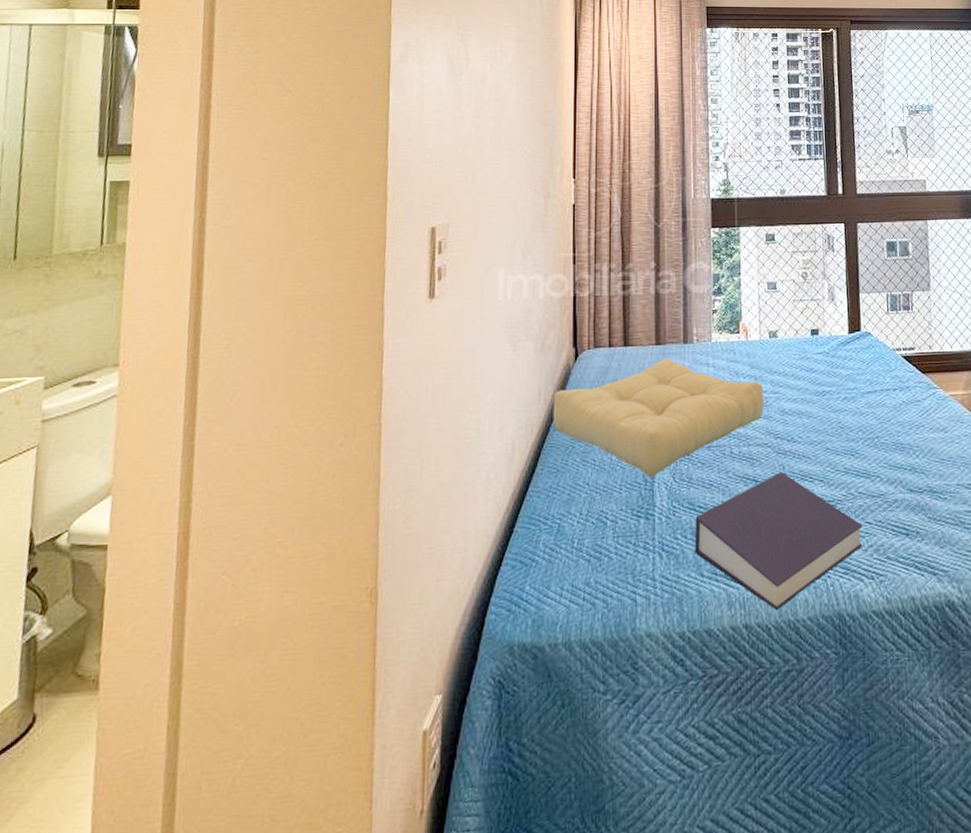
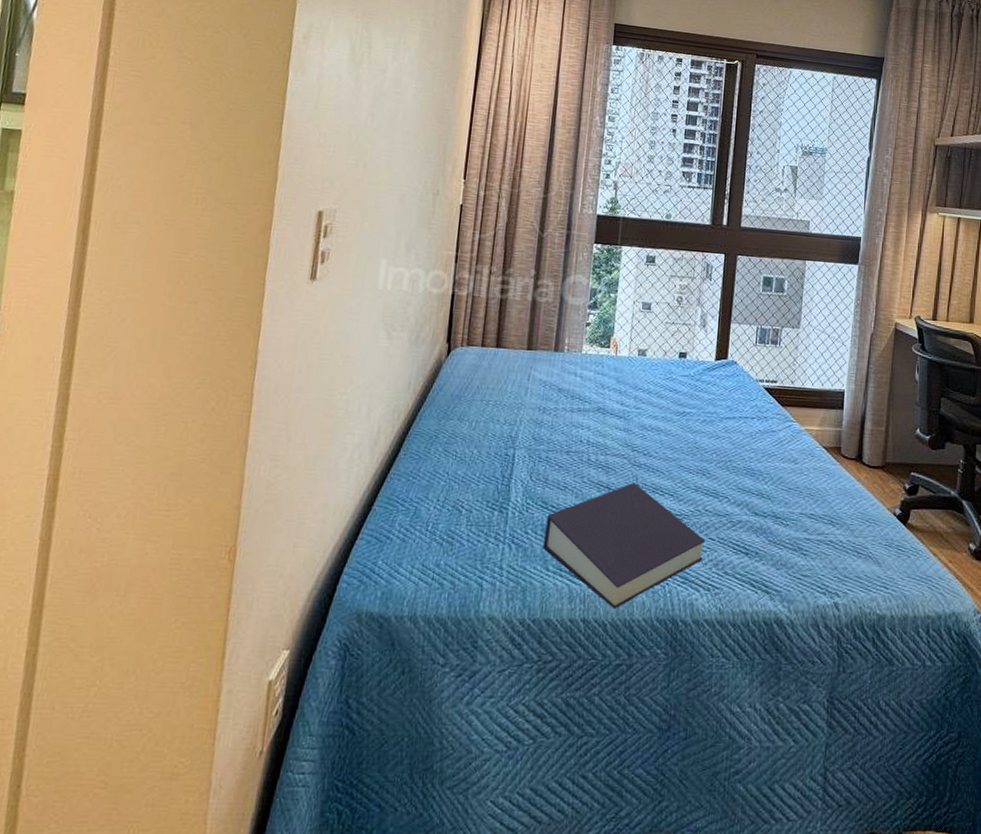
seat cushion: present [553,358,765,478] -> none [420,363,627,475]

